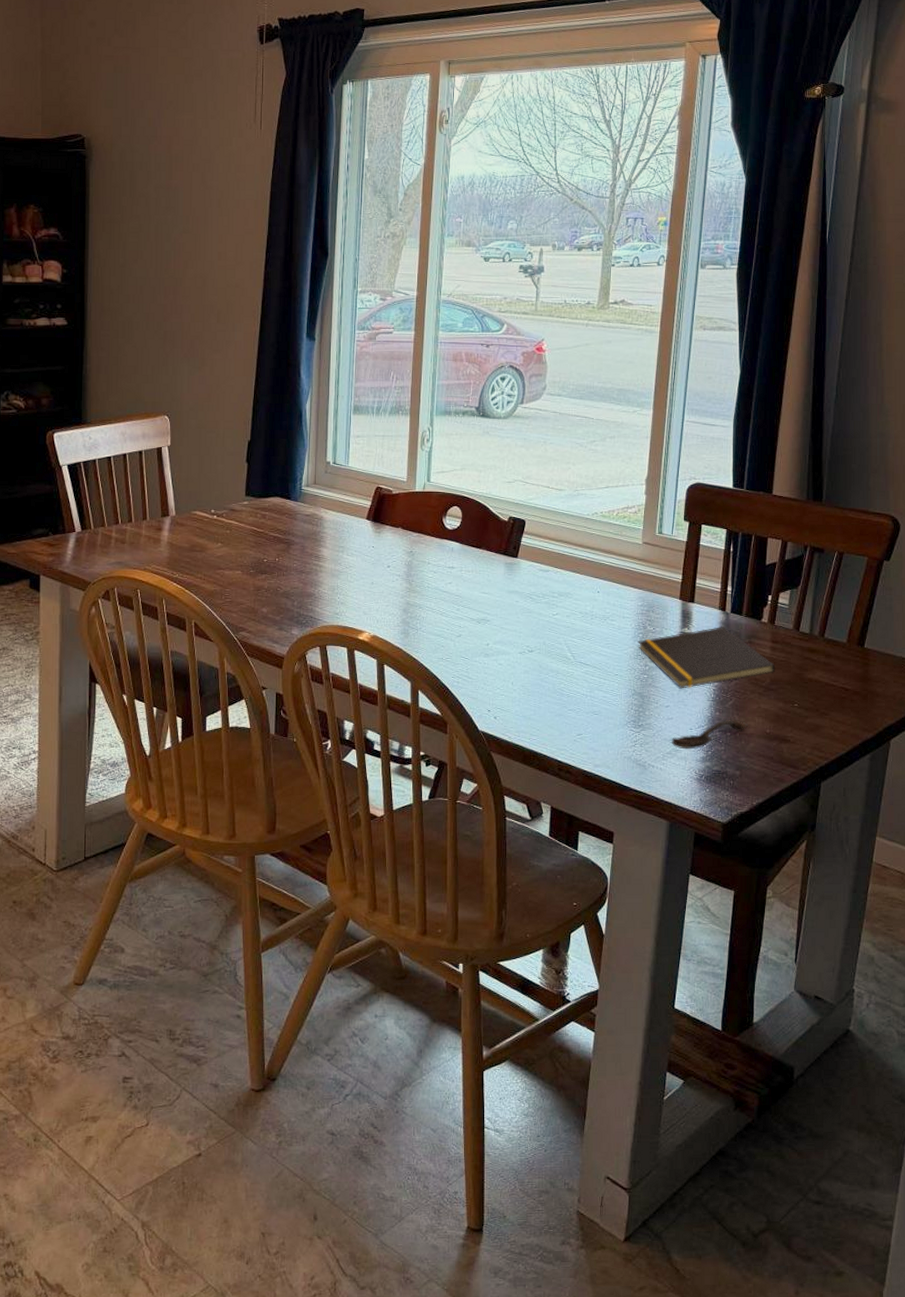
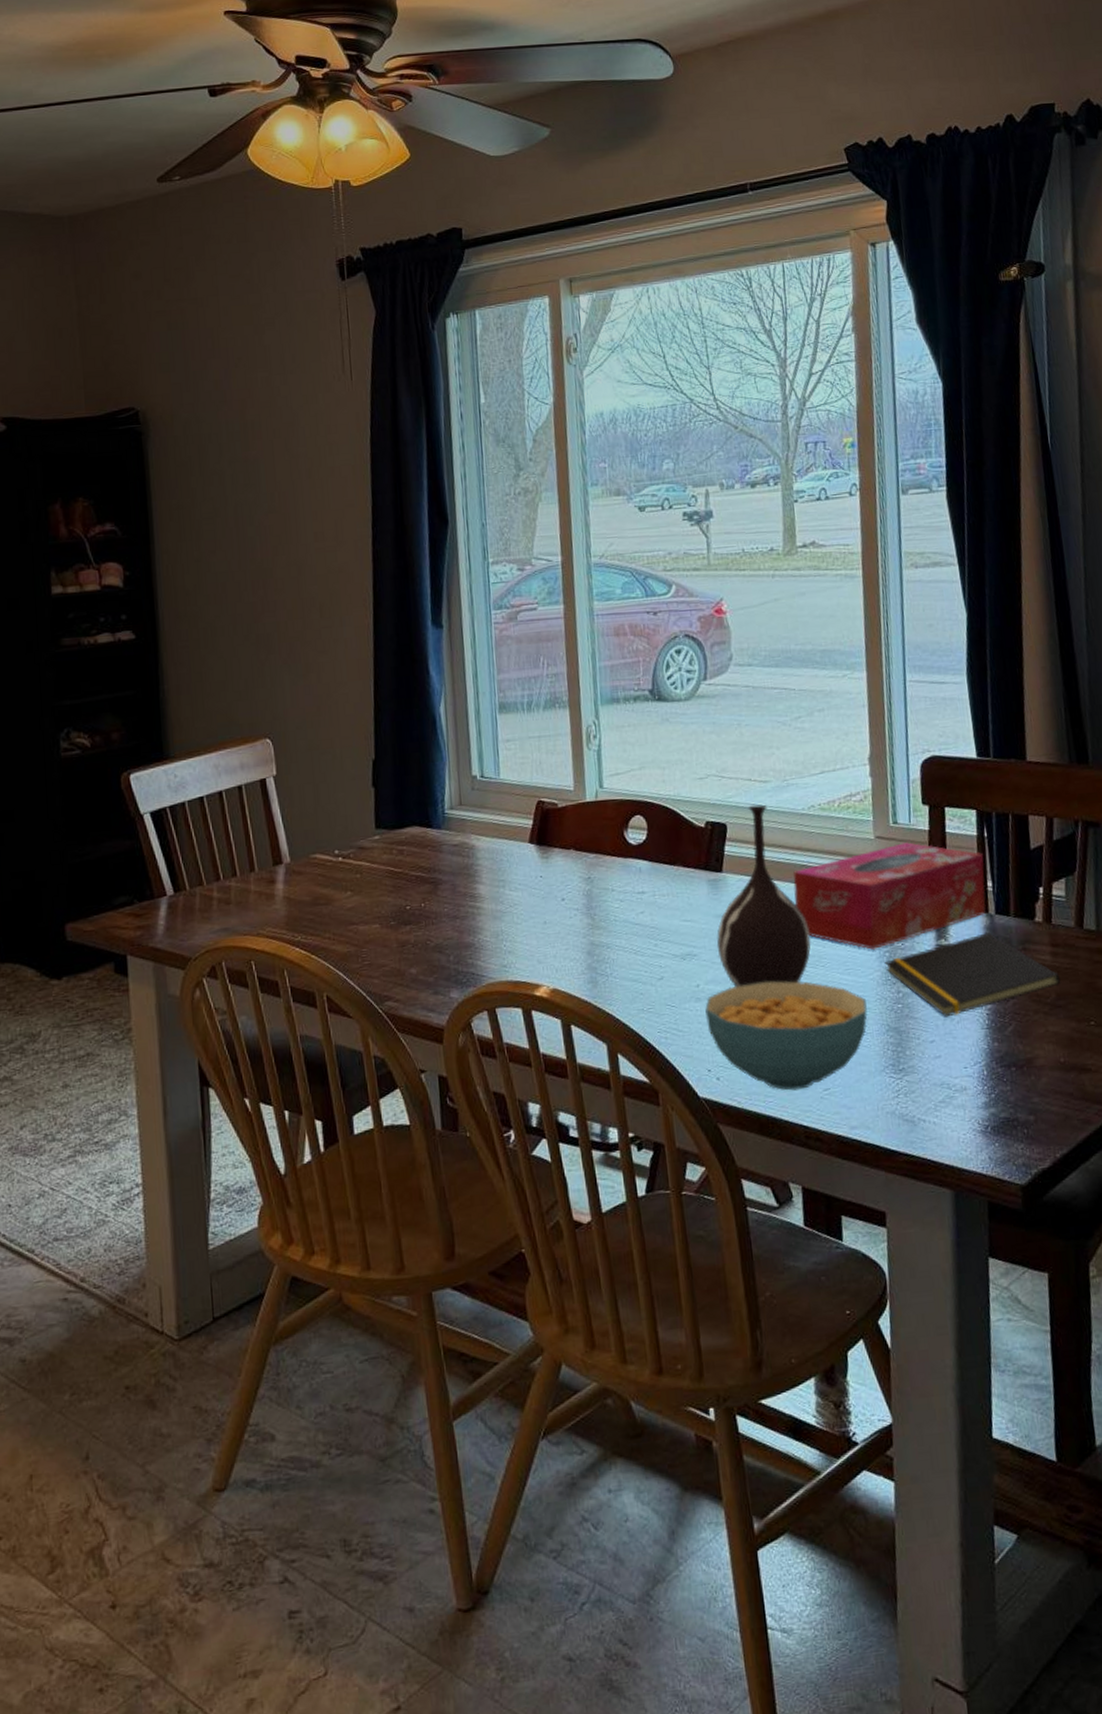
cereal bowl: none [491,647,619,733] -> present [705,980,868,1091]
vase: none [506,507,581,651] -> present [716,804,811,988]
tissue box: none [572,548,728,630] -> present [792,841,986,950]
spoon: present [672,719,748,750] -> none [943,1049,1036,1095]

